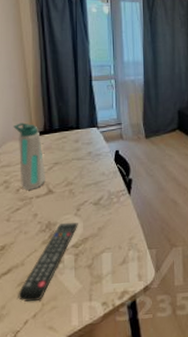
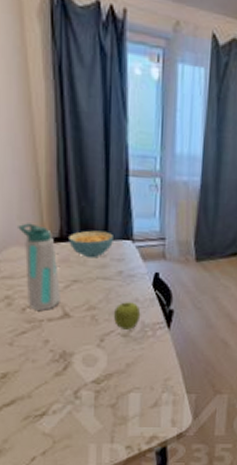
remote control: present [18,222,78,302] -> none [23,353,101,438]
cereal bowl: none [50,123,83,145] -> present [69,230,113,258]
fruit: none [86,176,107,199] -> present [113,302,141,330]

